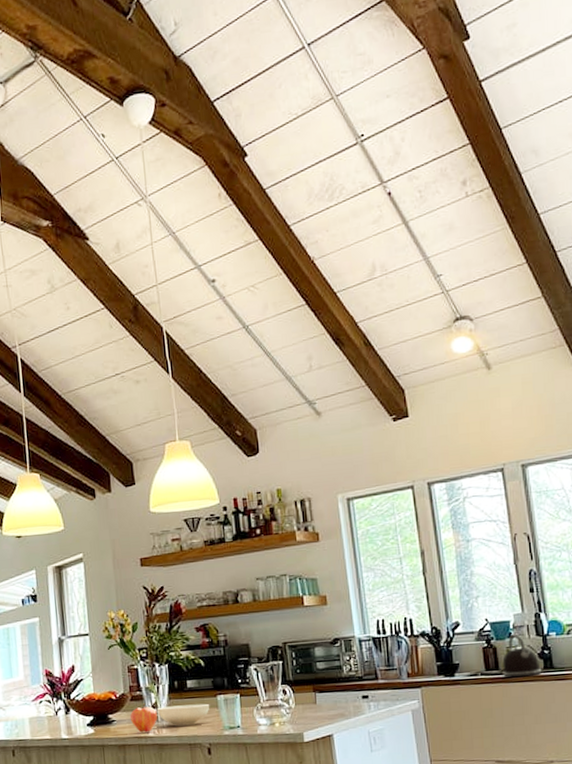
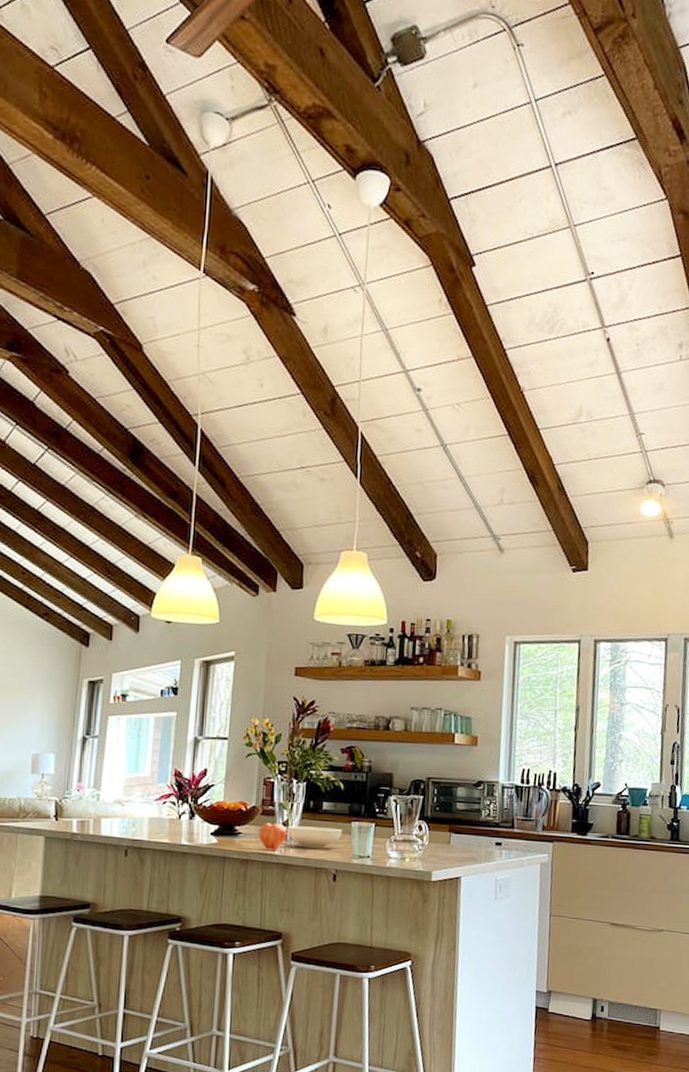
kettle: present [502,633,542,678] -> none [632,802,669,846]

